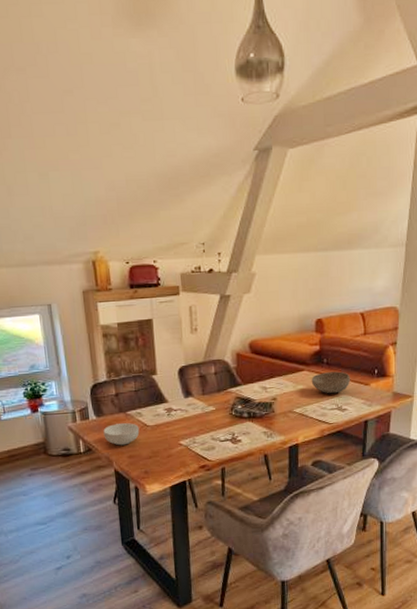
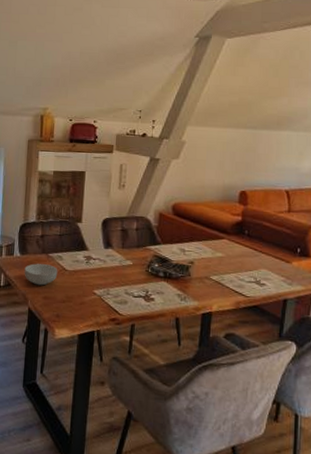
bowl: present [311,371,350,394] -> none [230,243,271,267]

